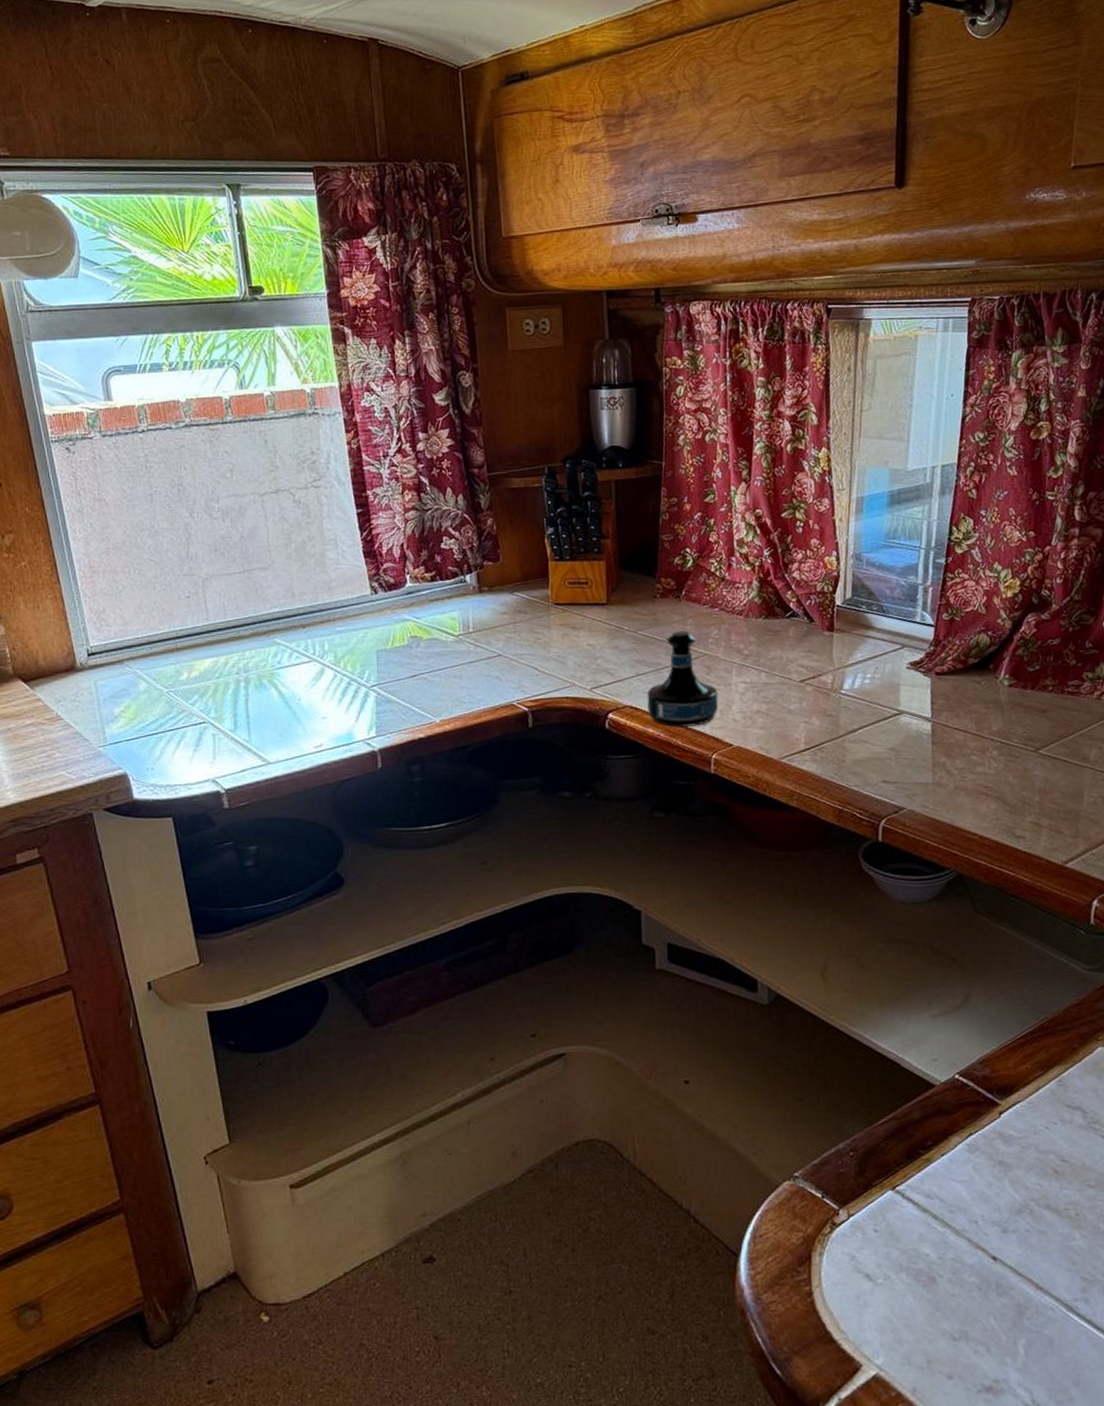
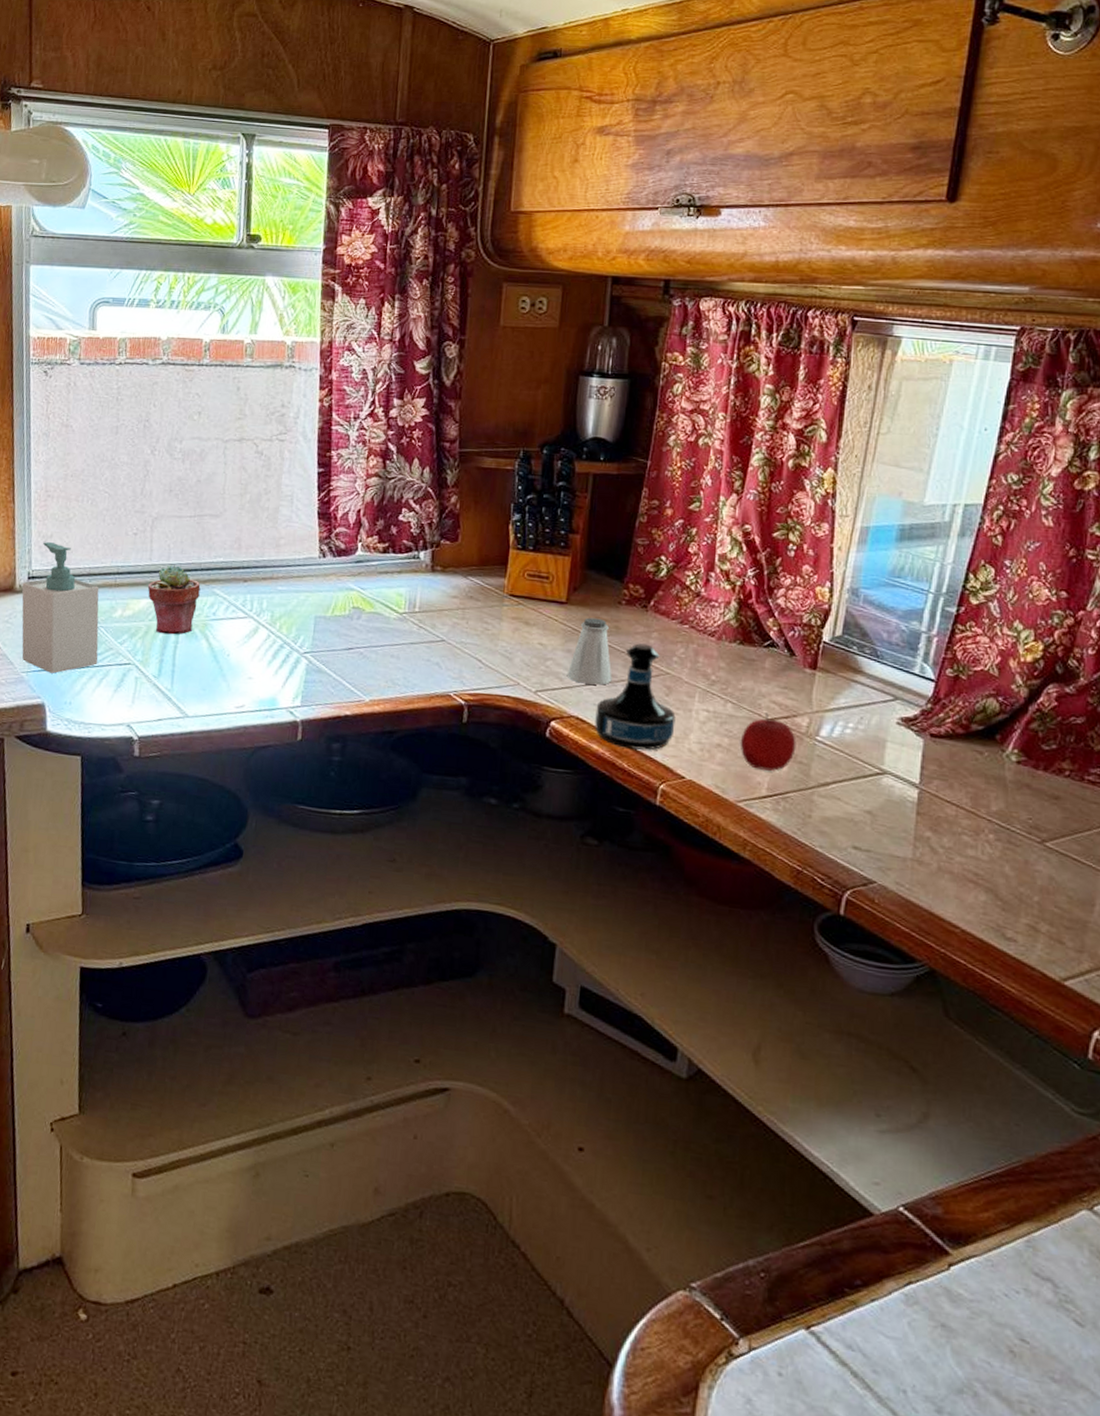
soap bottle: none [83,616,173,744] -> present [21,541,99,674]
potted succulent: none [209,621,262,689] -> present [147,565,201,635]
saltshaker: none [616,613,658,675] -> present [566,617,612,685]
apple: none [776,676,825,727] -> present [740,712,796,771]

